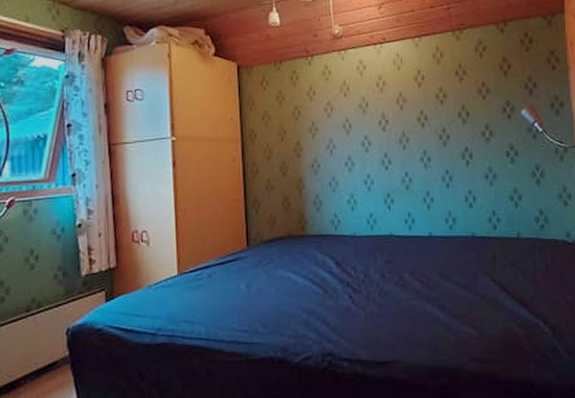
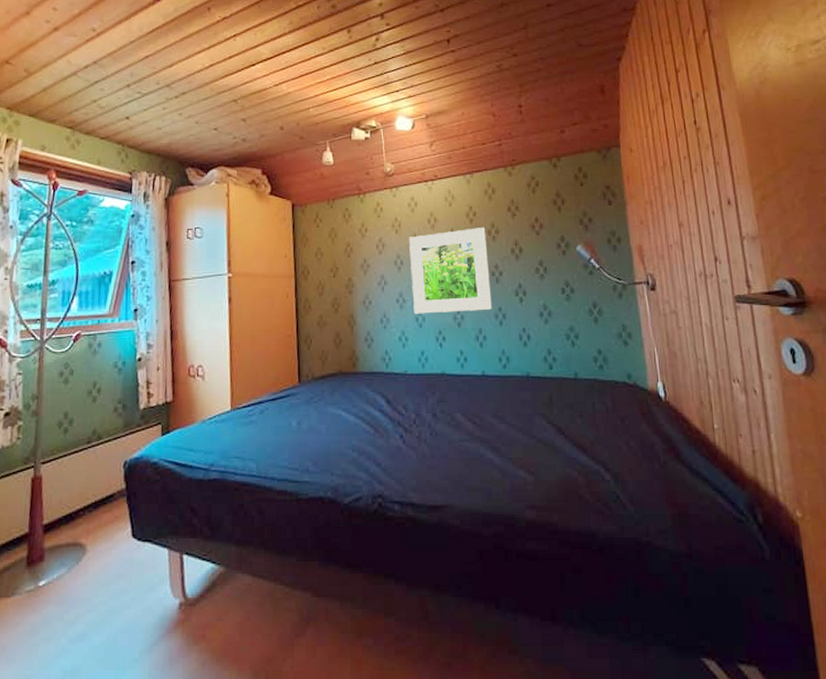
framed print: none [358,91,439,177] -> present [409,227,492,314]

